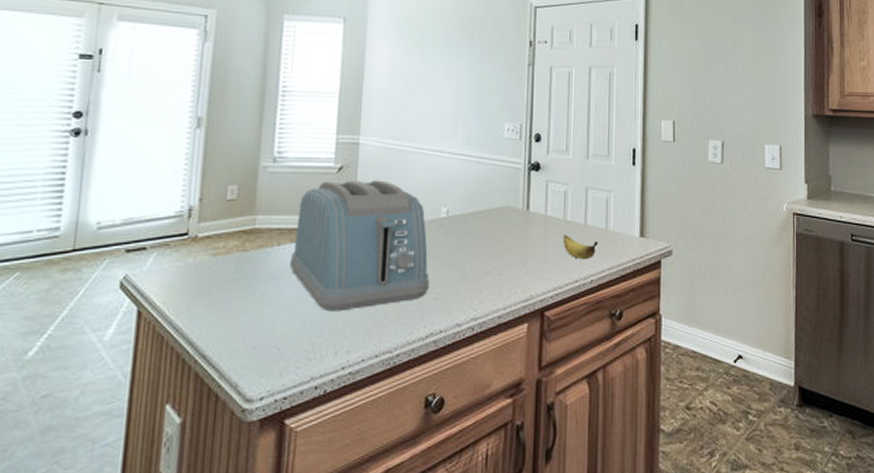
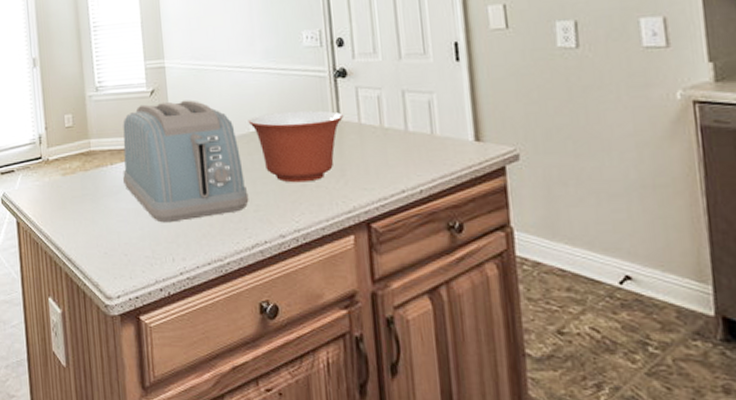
mixing bowl: none [440,199,532,271] -> present [248,110,343,183]
banana: present [563,235,599,260] -> none [382,143,425,169]

